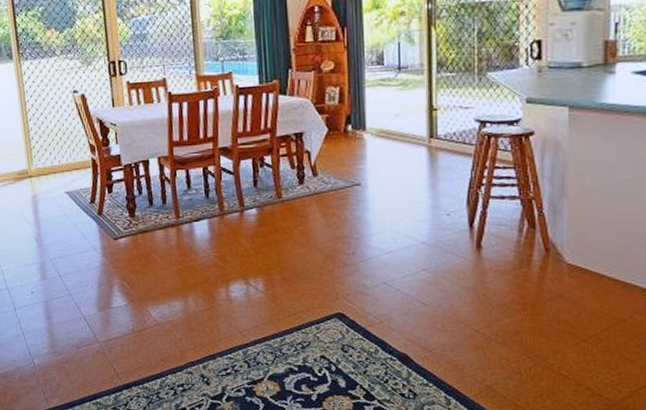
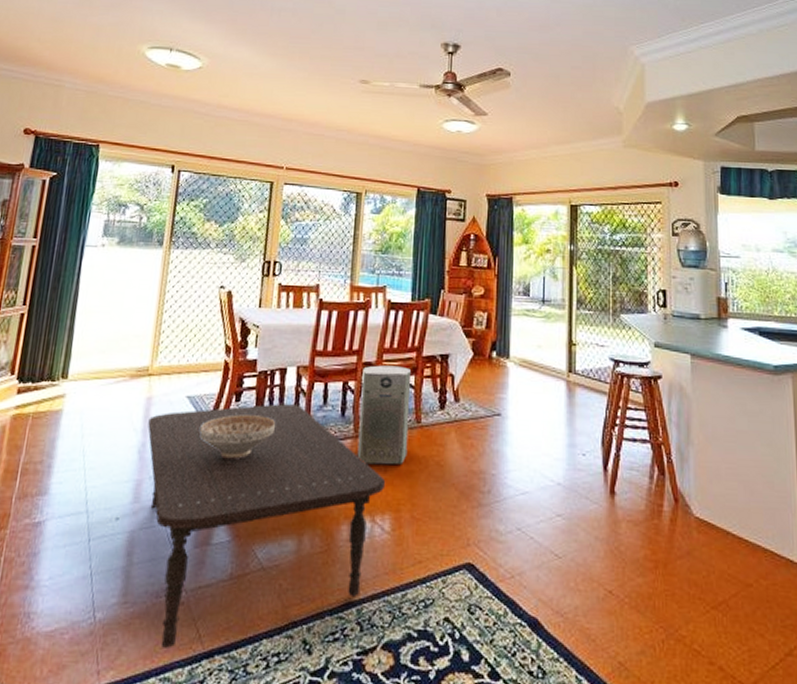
coffee table: none [38,191,255,383] -> present [148,404,386,648]
decorative bowl: none [83,203,148,241] -> present [200,414,276,459]
air purifier: none [220,148,272,237] -> present [357,365,412,465]

